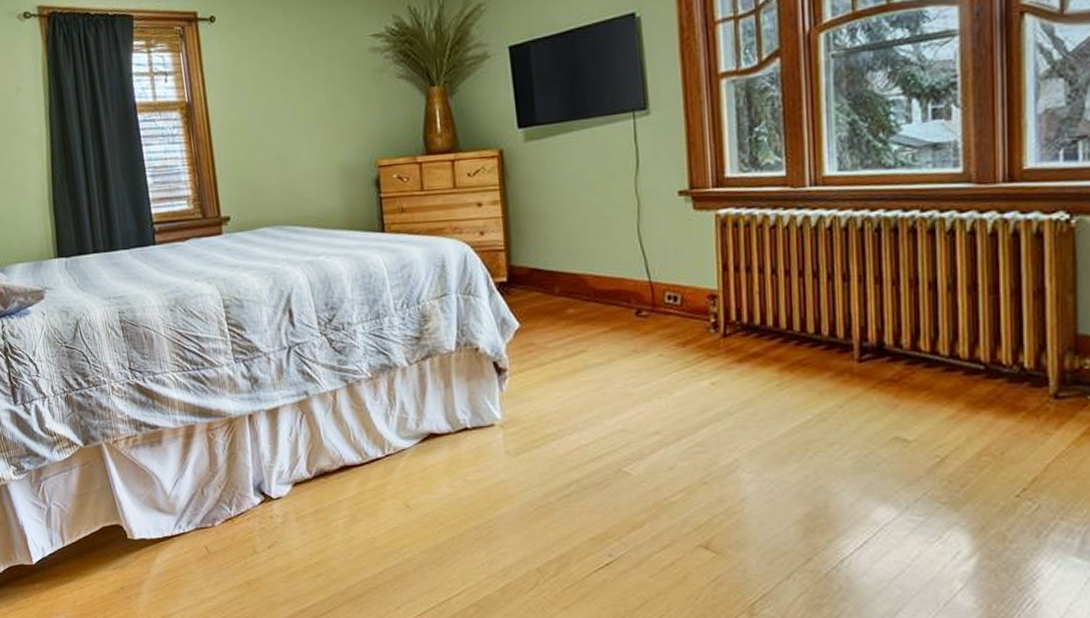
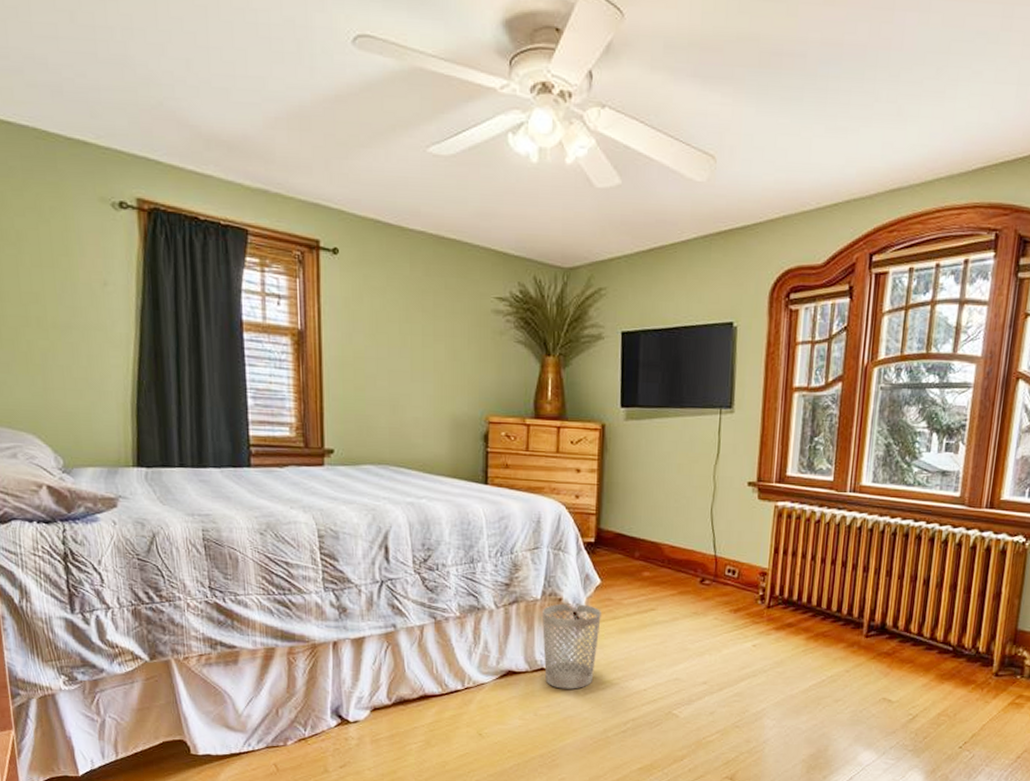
wastebasket: none [459,352,525,450] -> present [542,603,601,689]

